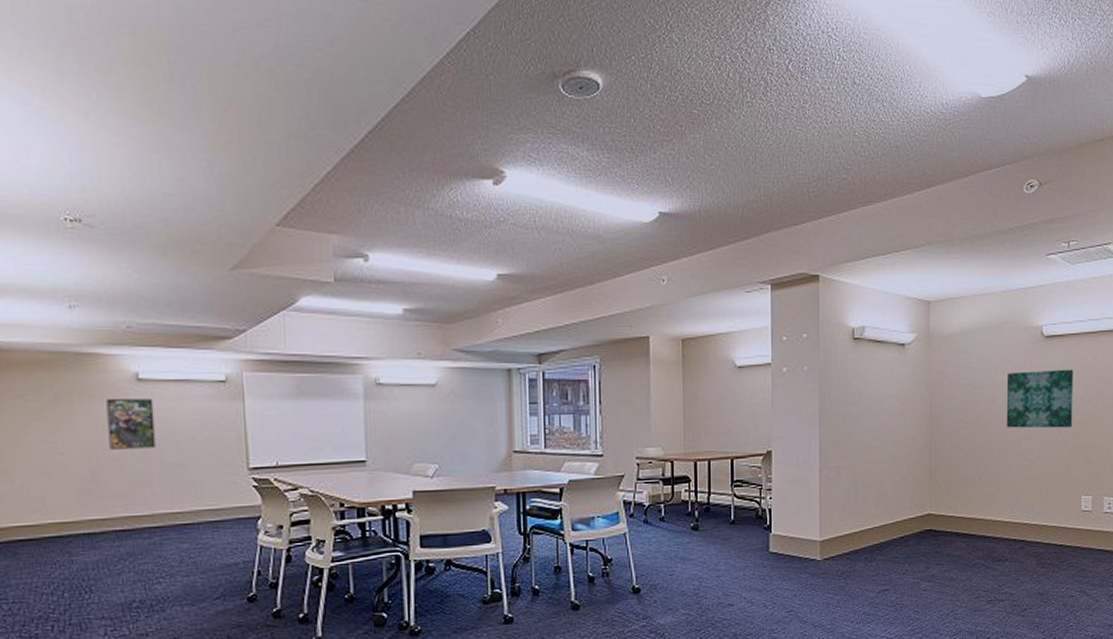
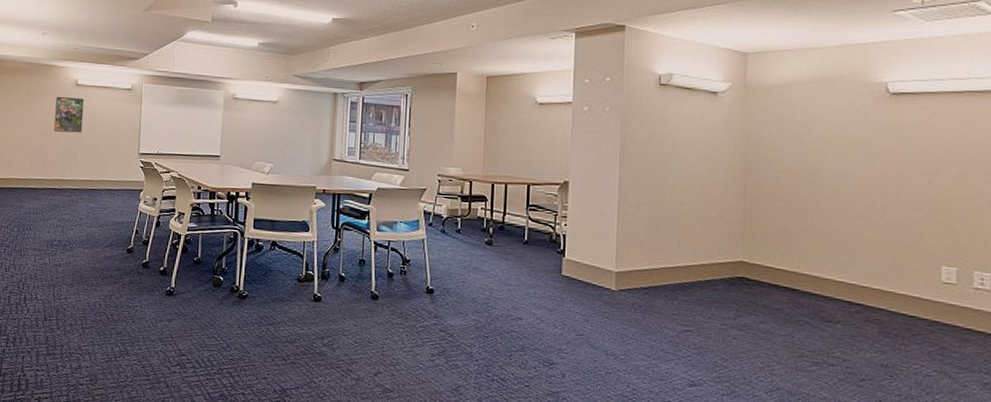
wall art: present [1006,369,1073,429] -> none [839,127,930,191]

